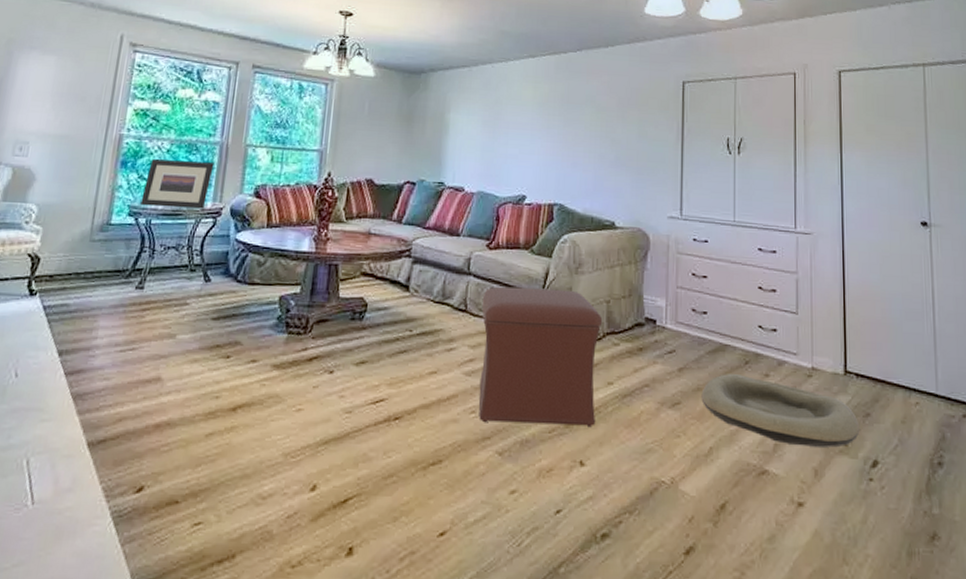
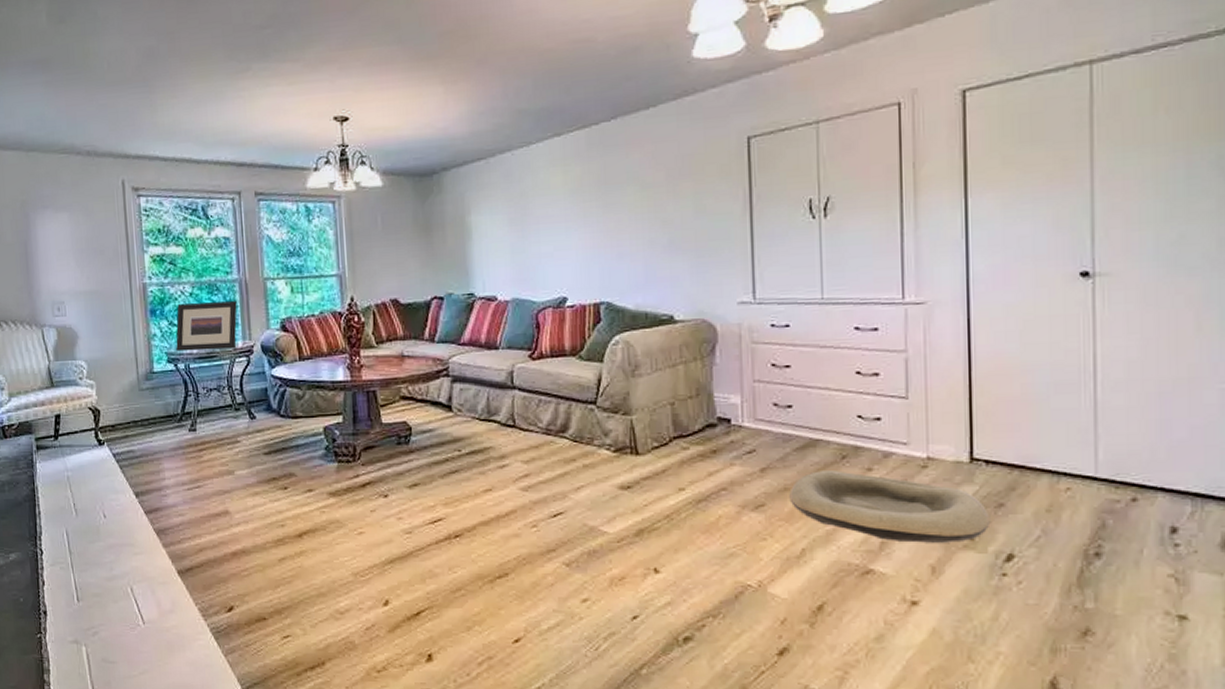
ottoman: present [478,286,603,426] -> none [530,395,668,535]

